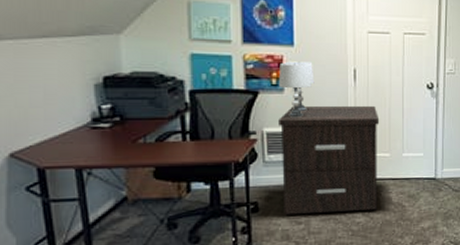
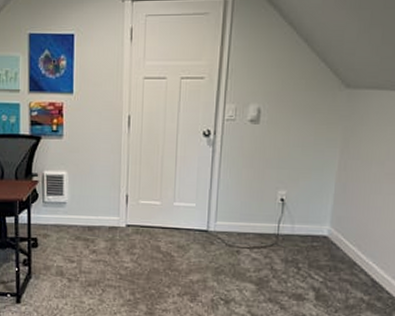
table lamp: present [278,61,315,118] -> none [58,108,91,162]
nightstand: present [279,105,380,216] -> none [57,151,152,257]

